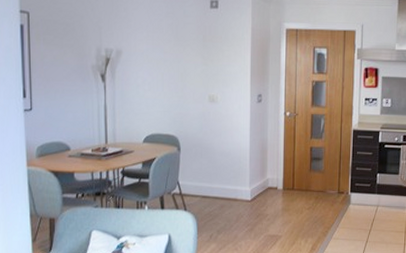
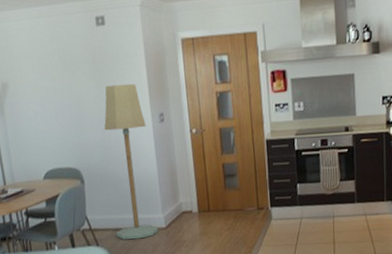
floor lamp: none [203,63,245,208] -> present [104,83,159,240]

